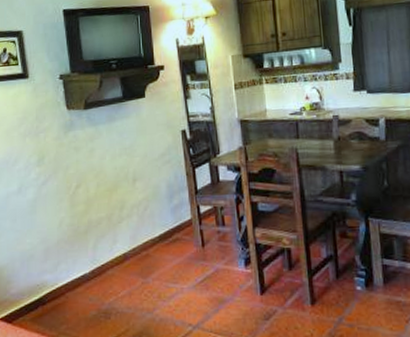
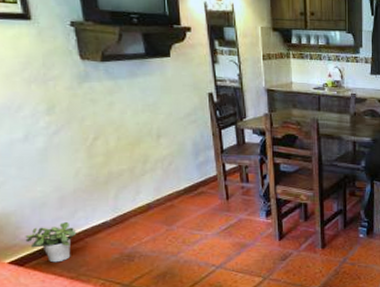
potted plant: none [14,274,59,320] -> present [25,221,77,263]

